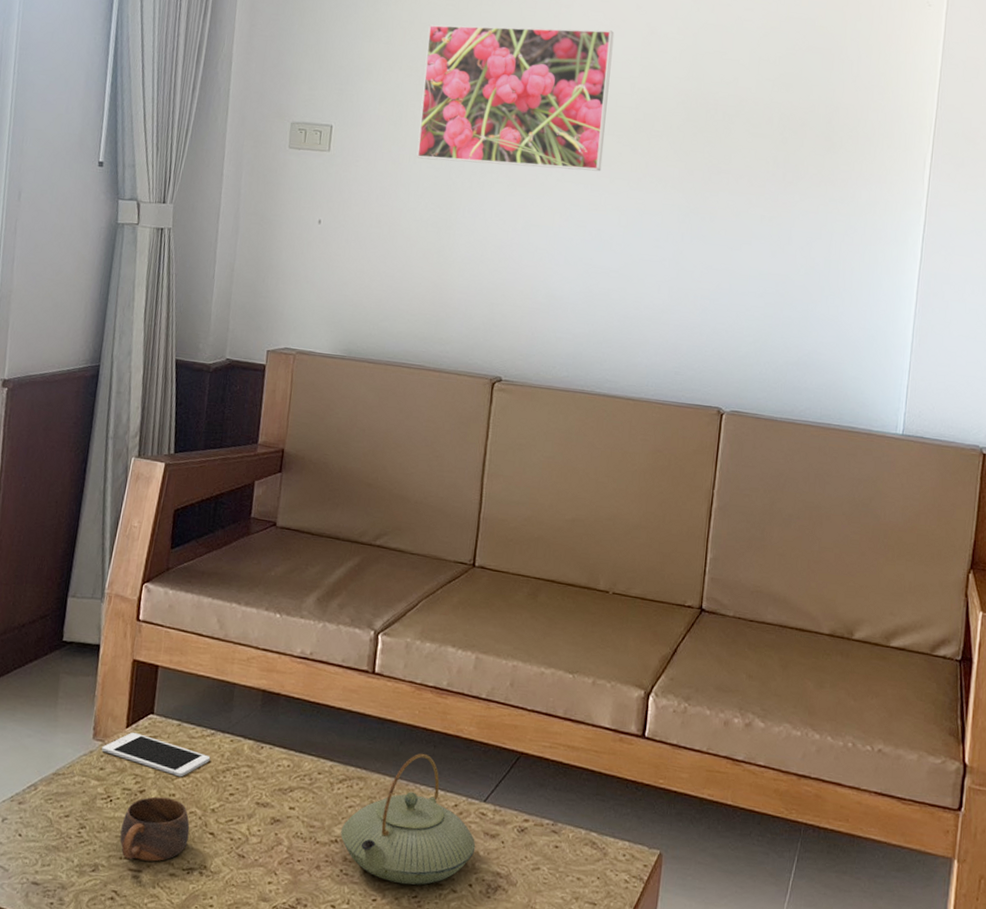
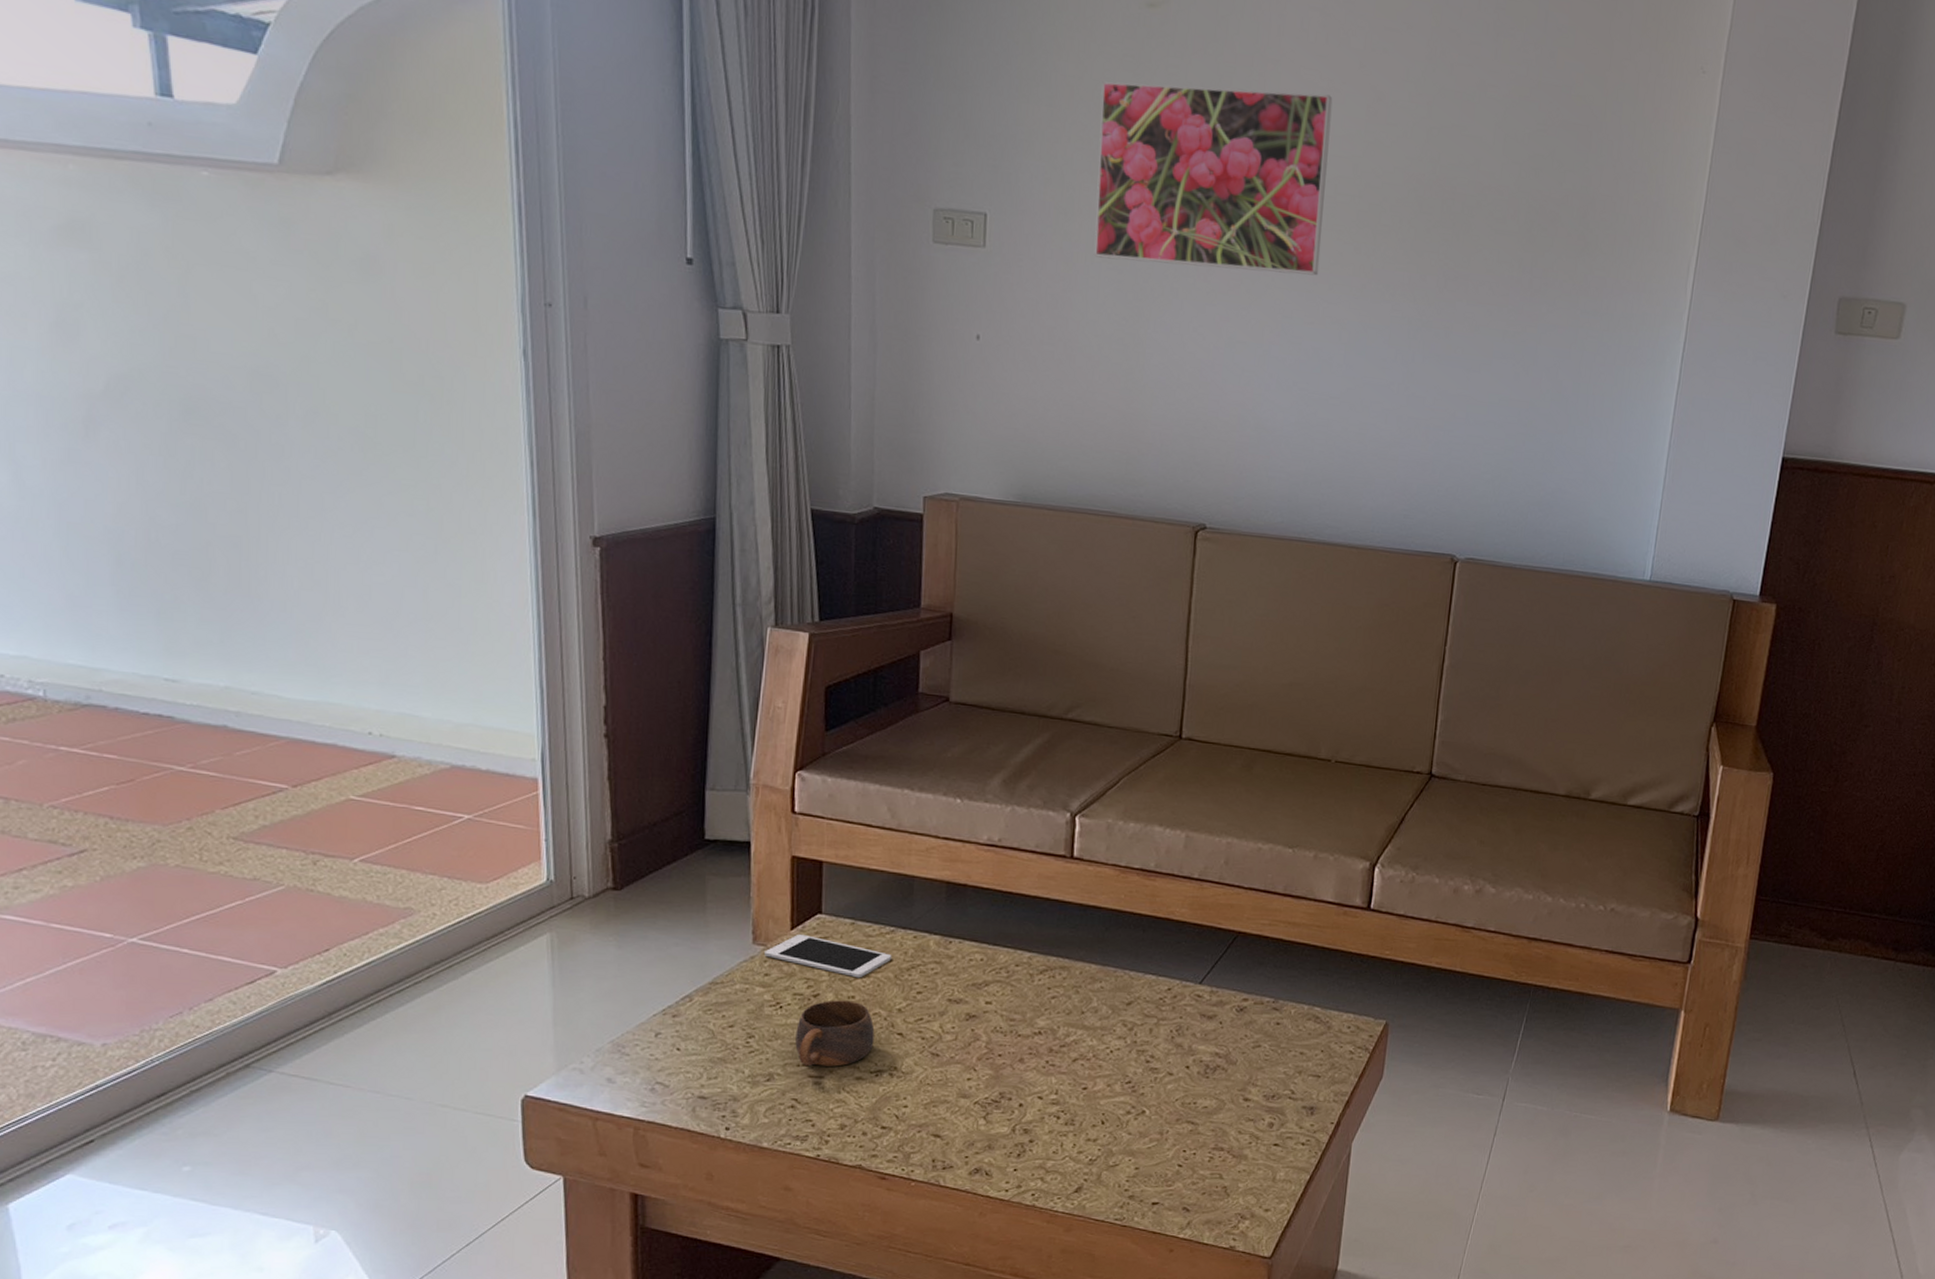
teapot: present [340,753,476,885] -> none [1044,938,1192,1071]

